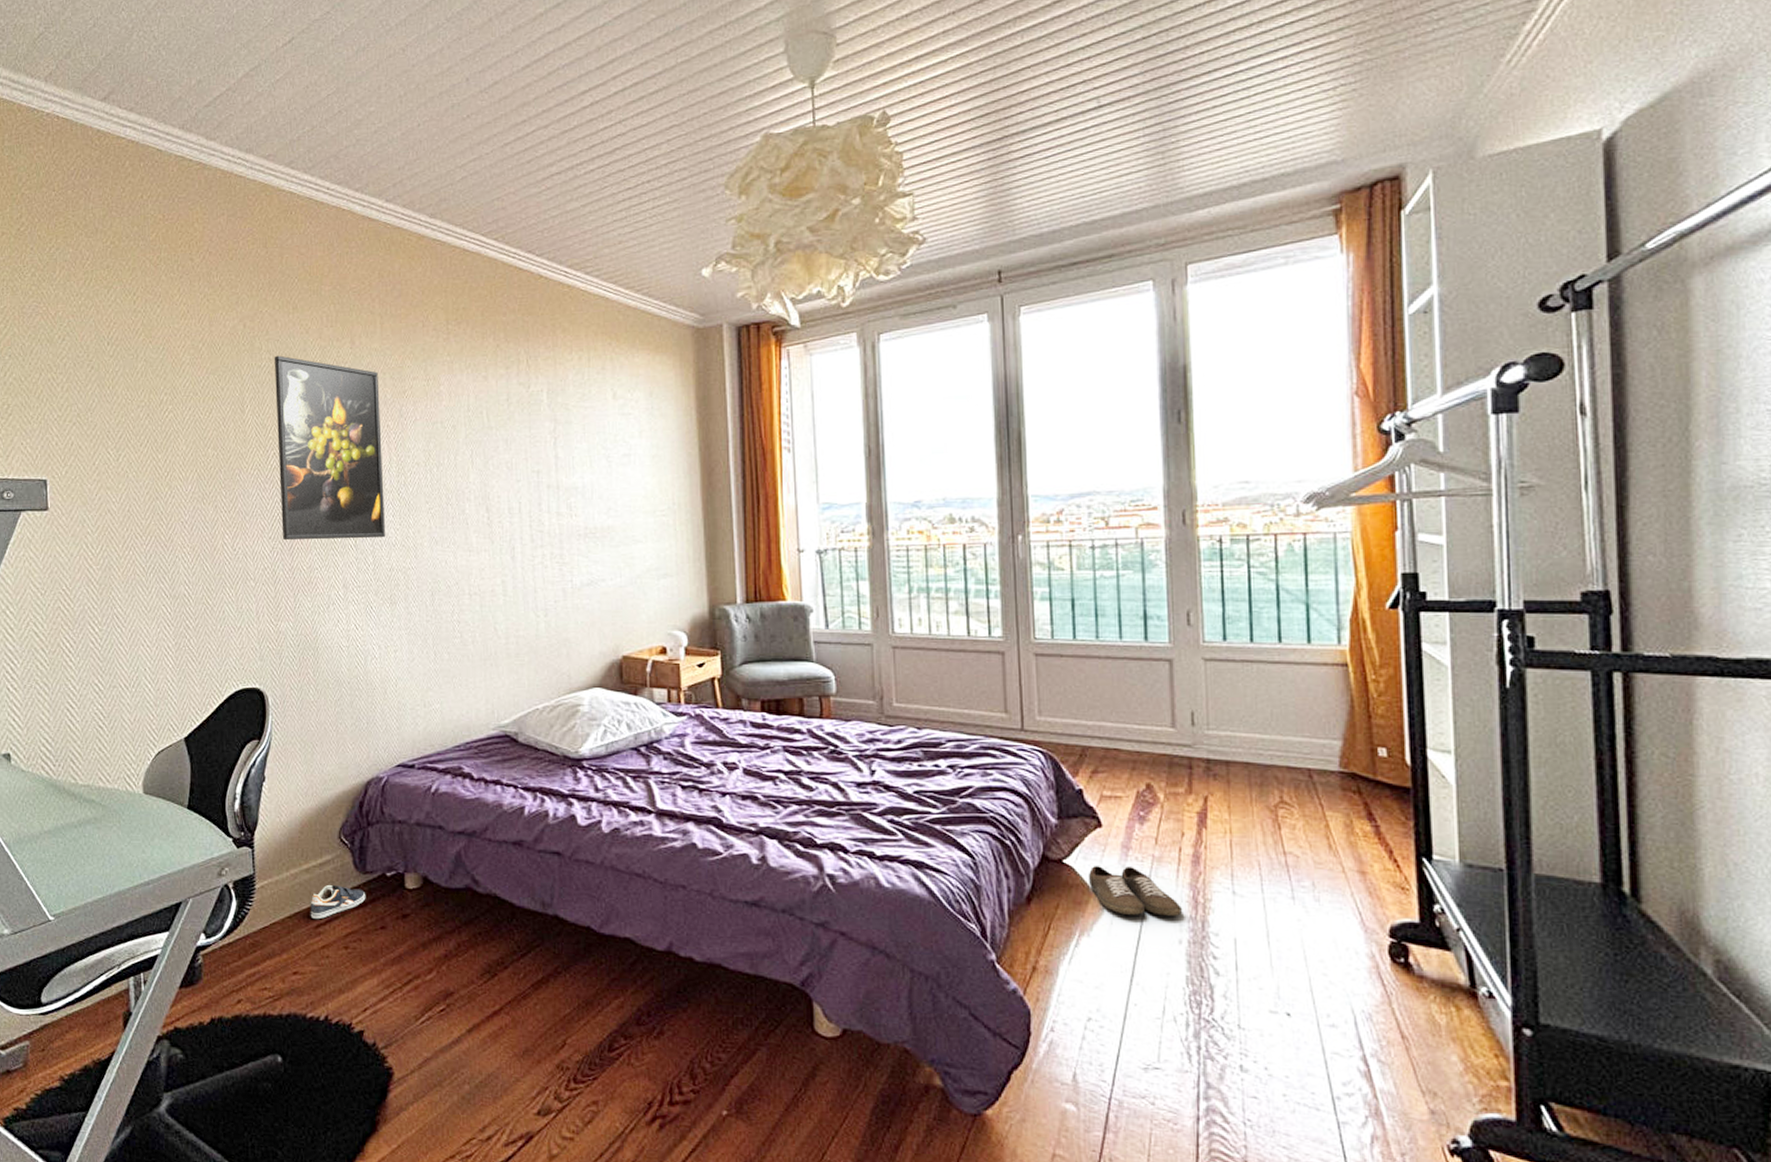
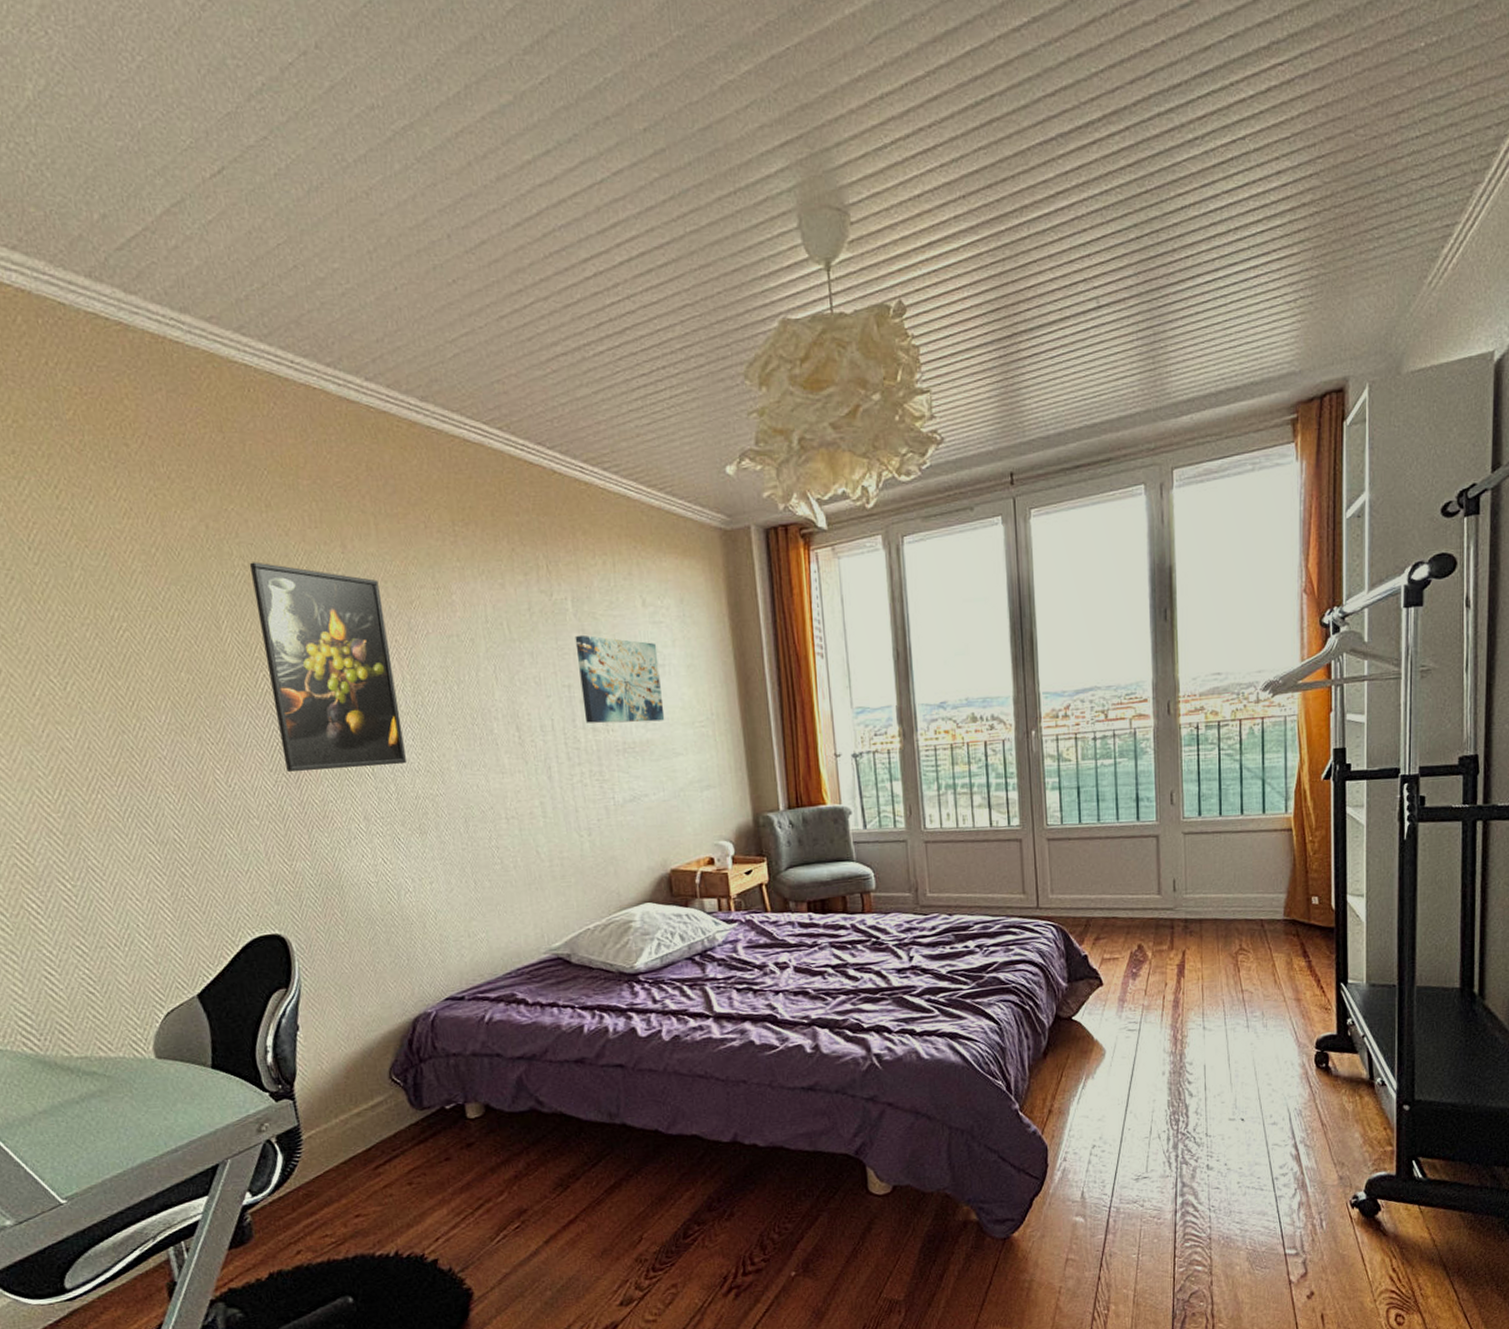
sneaker: present [310,884,366,920] -> none [365,1124,426,1161]
wall art: none [547,424,627,509] -> present [575,634,665,724]
shoe: present [1089,866,1183,916] -> none [1093,1016,1166,1057]

